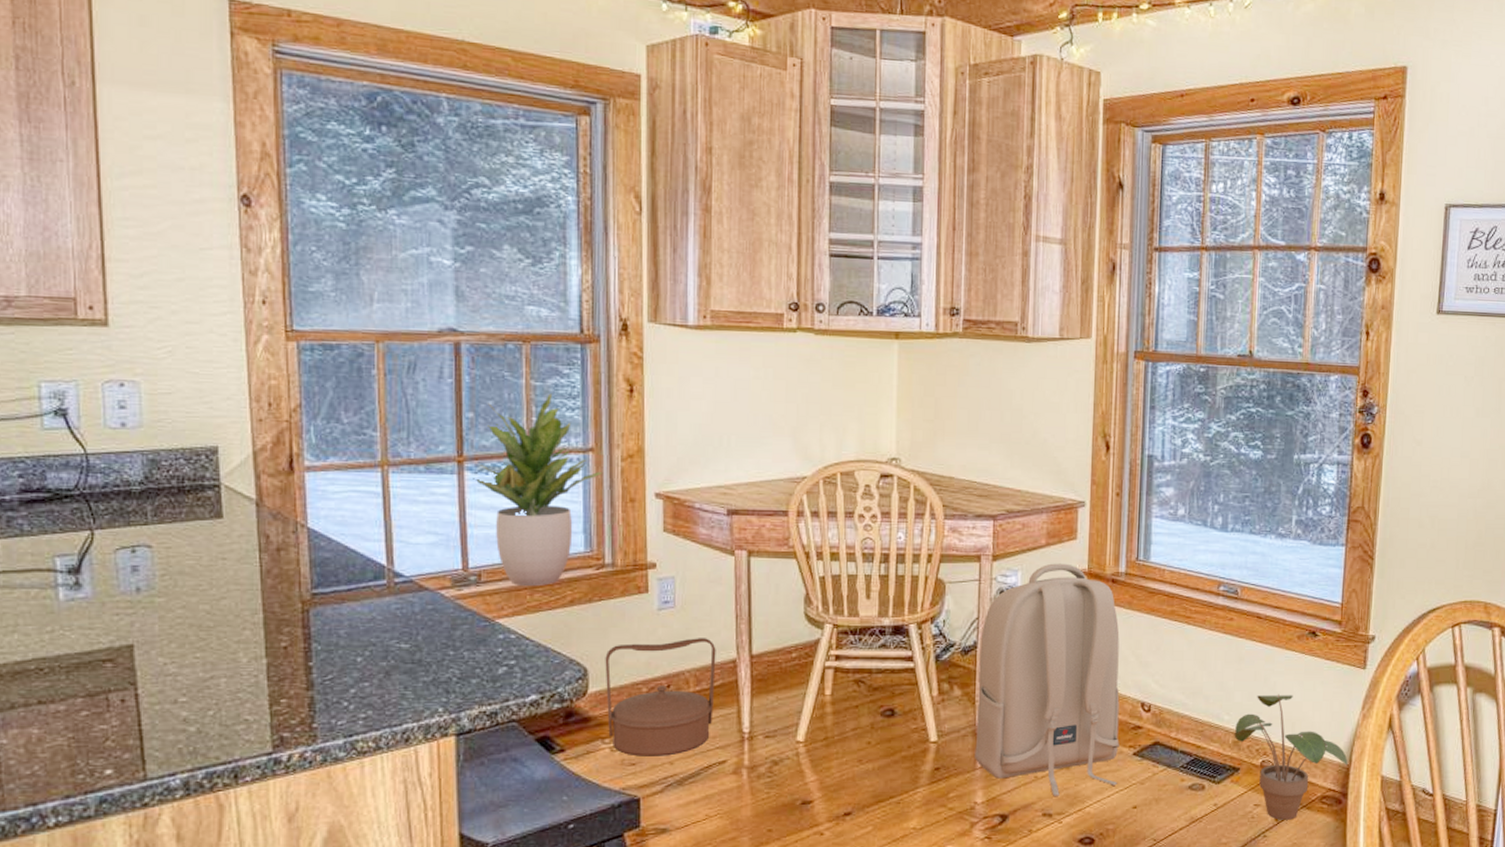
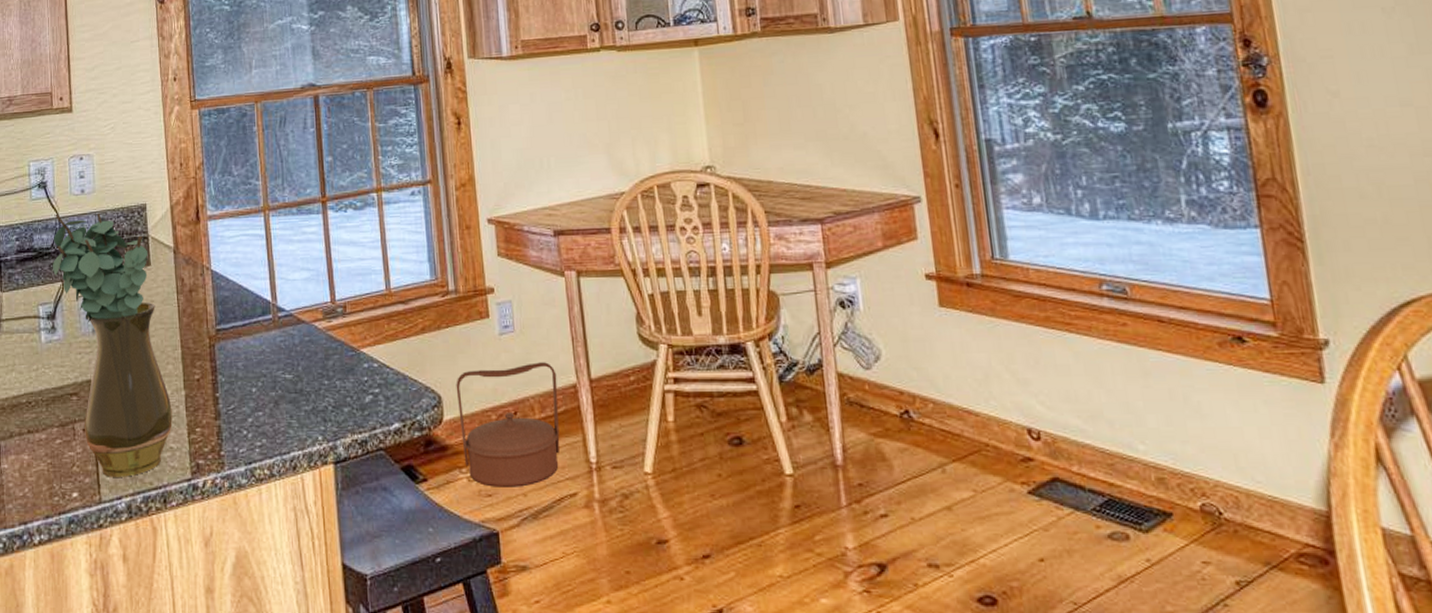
vase: none [77,449,249,752] -> present [53,212,172,477]
potted plant: present [473,393,603,587] -> none [335,133,441,317]
backpack: present [975,563,1120,796] -> none [825,267,1015,543]
potted plant: present [1234,694,1348,820] -> none [1156,417,1327,584]

